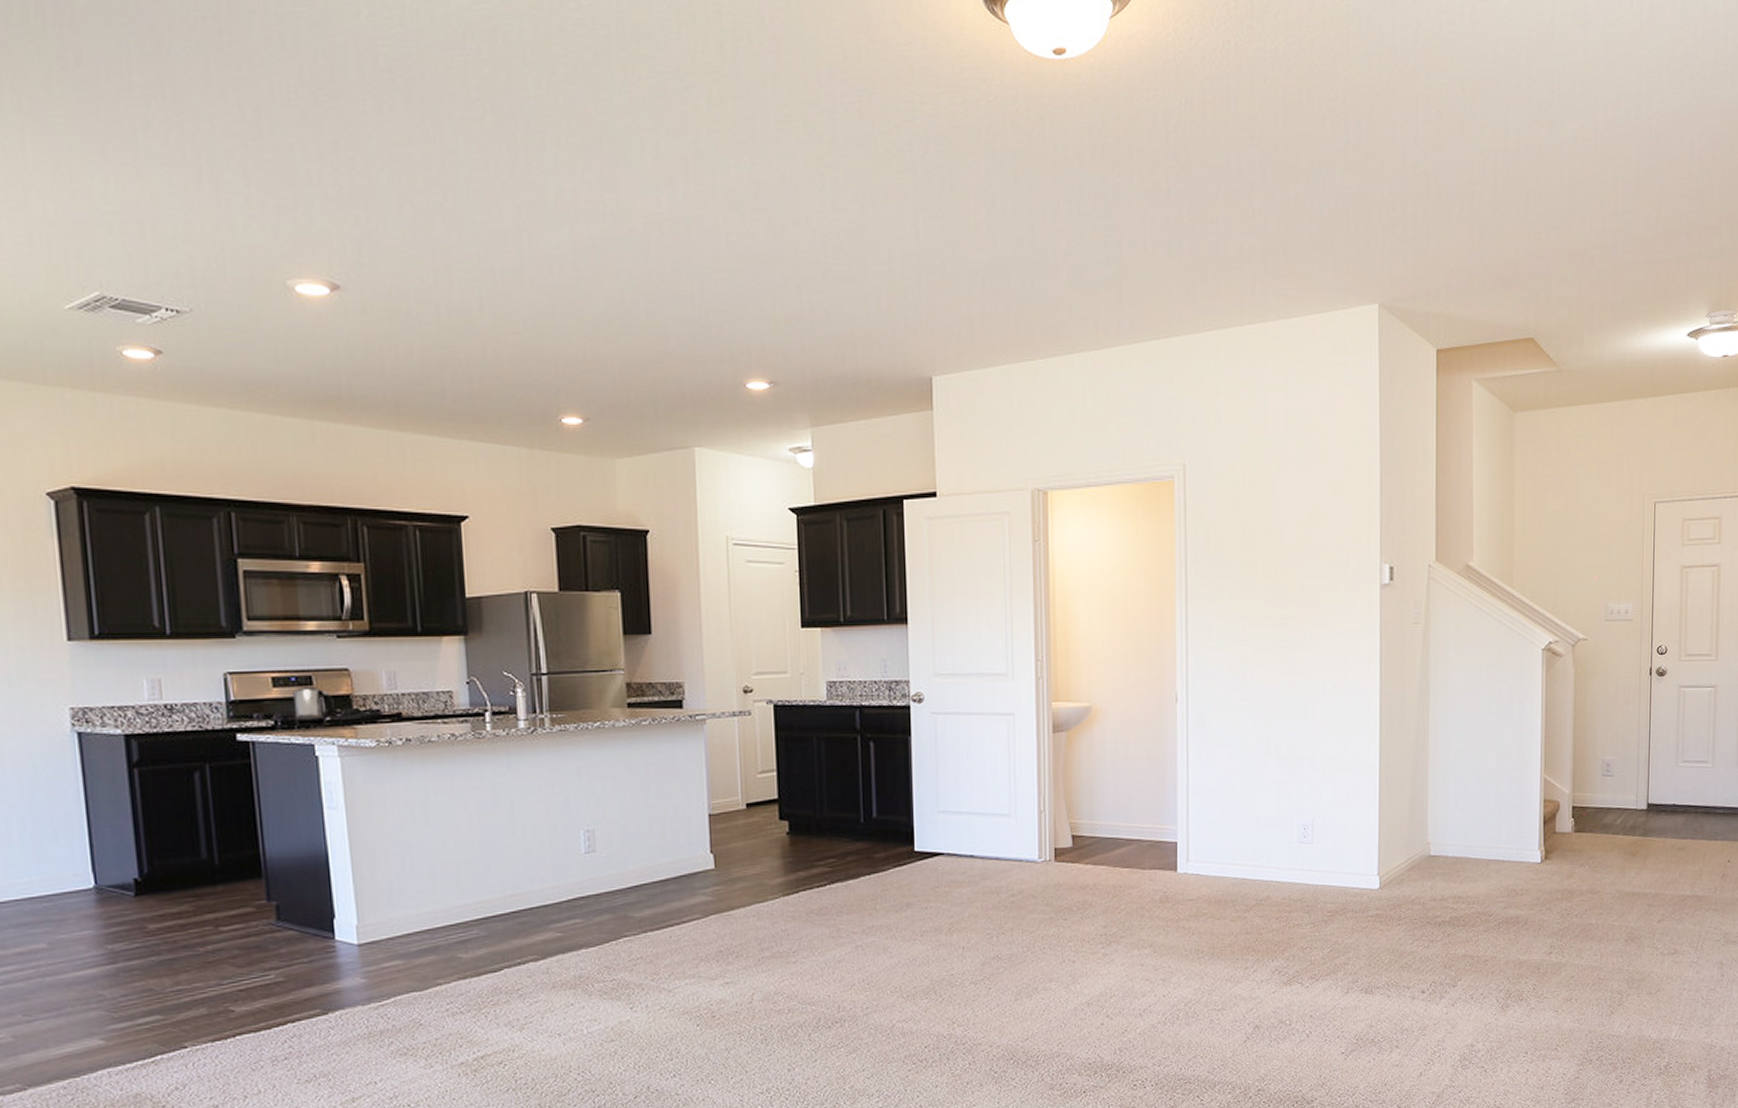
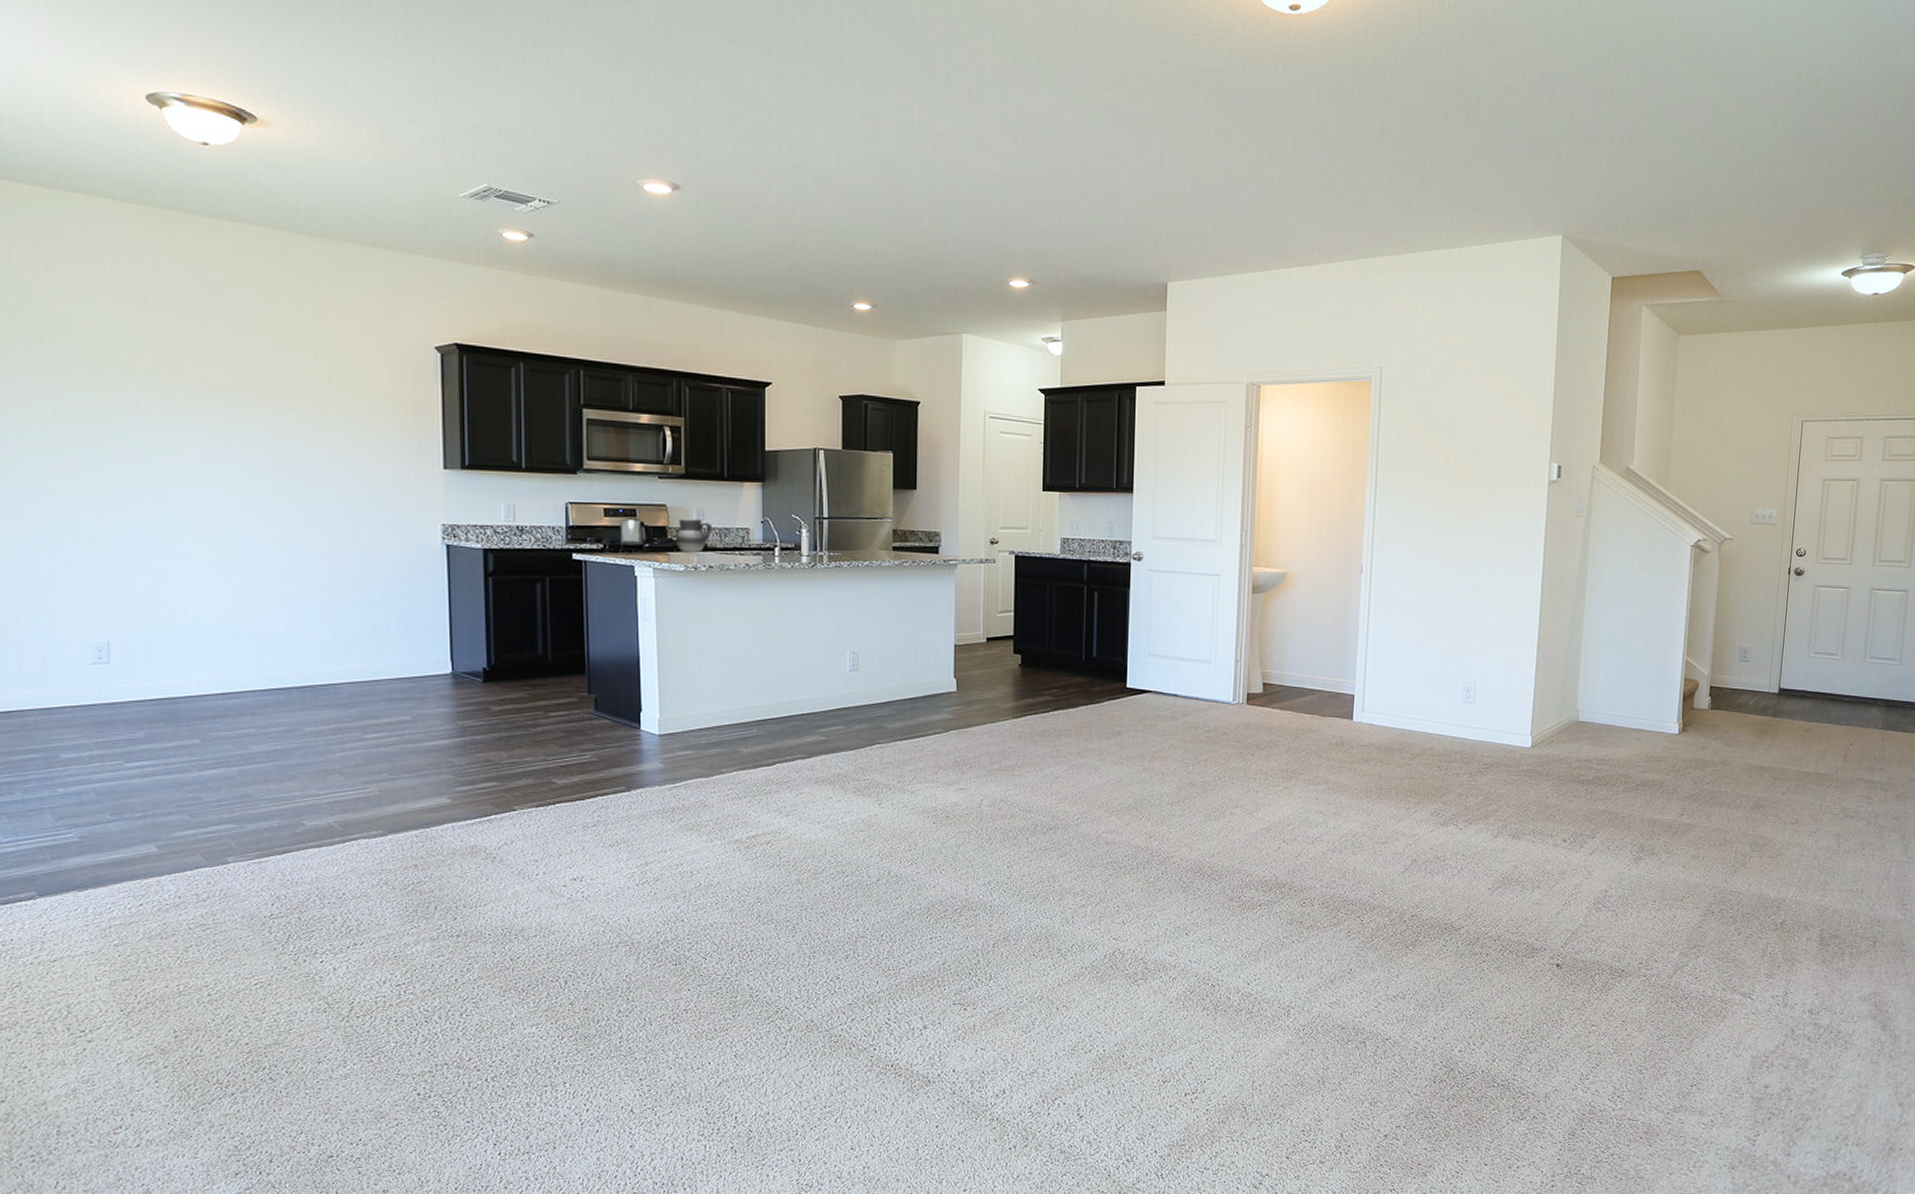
ceramic jug: none [363,684,408,725] -> present [676,518,713,553]

